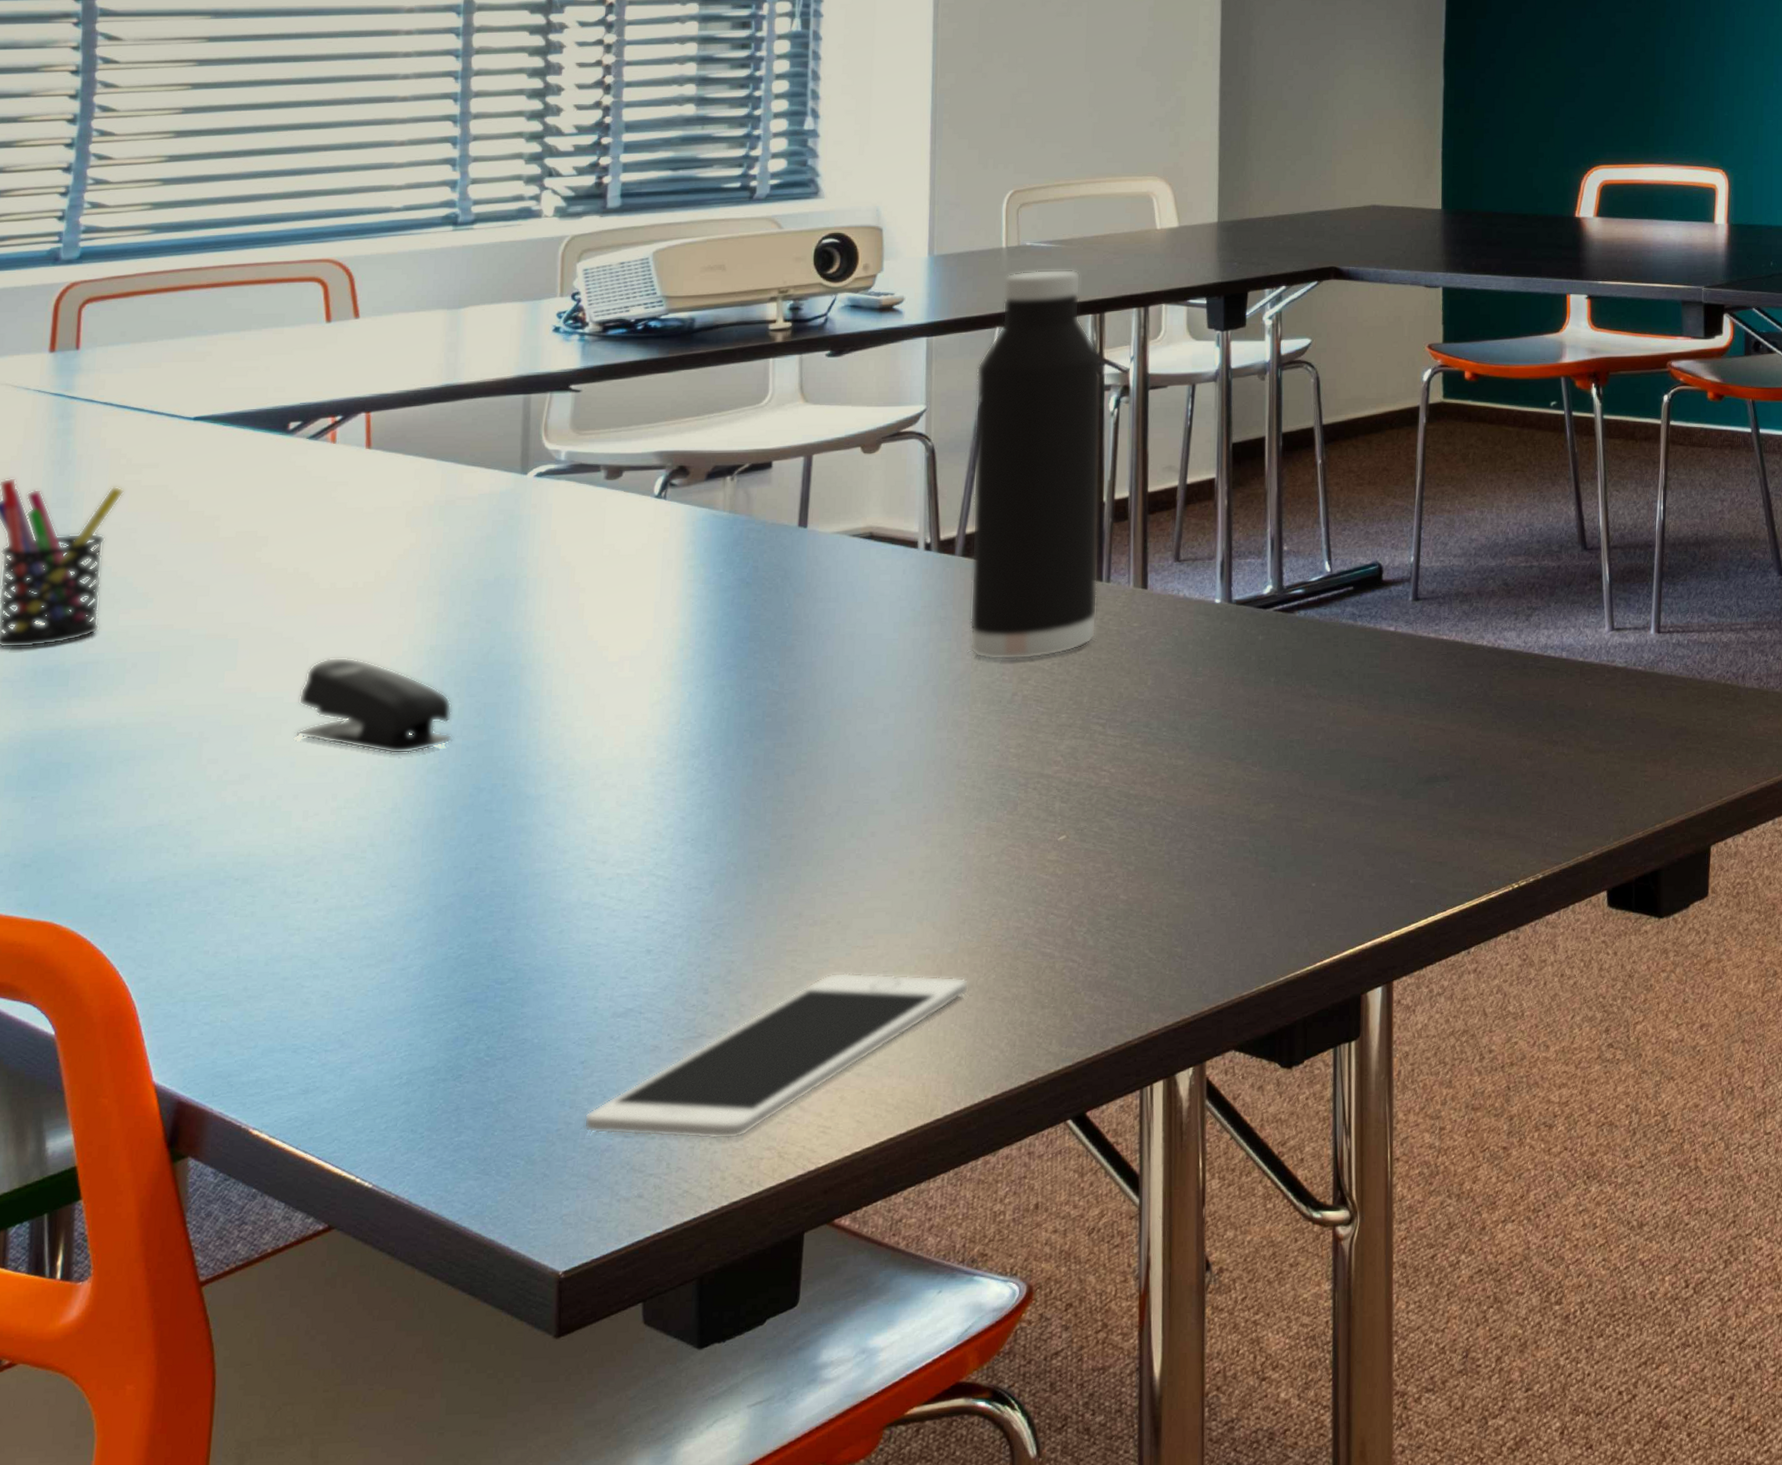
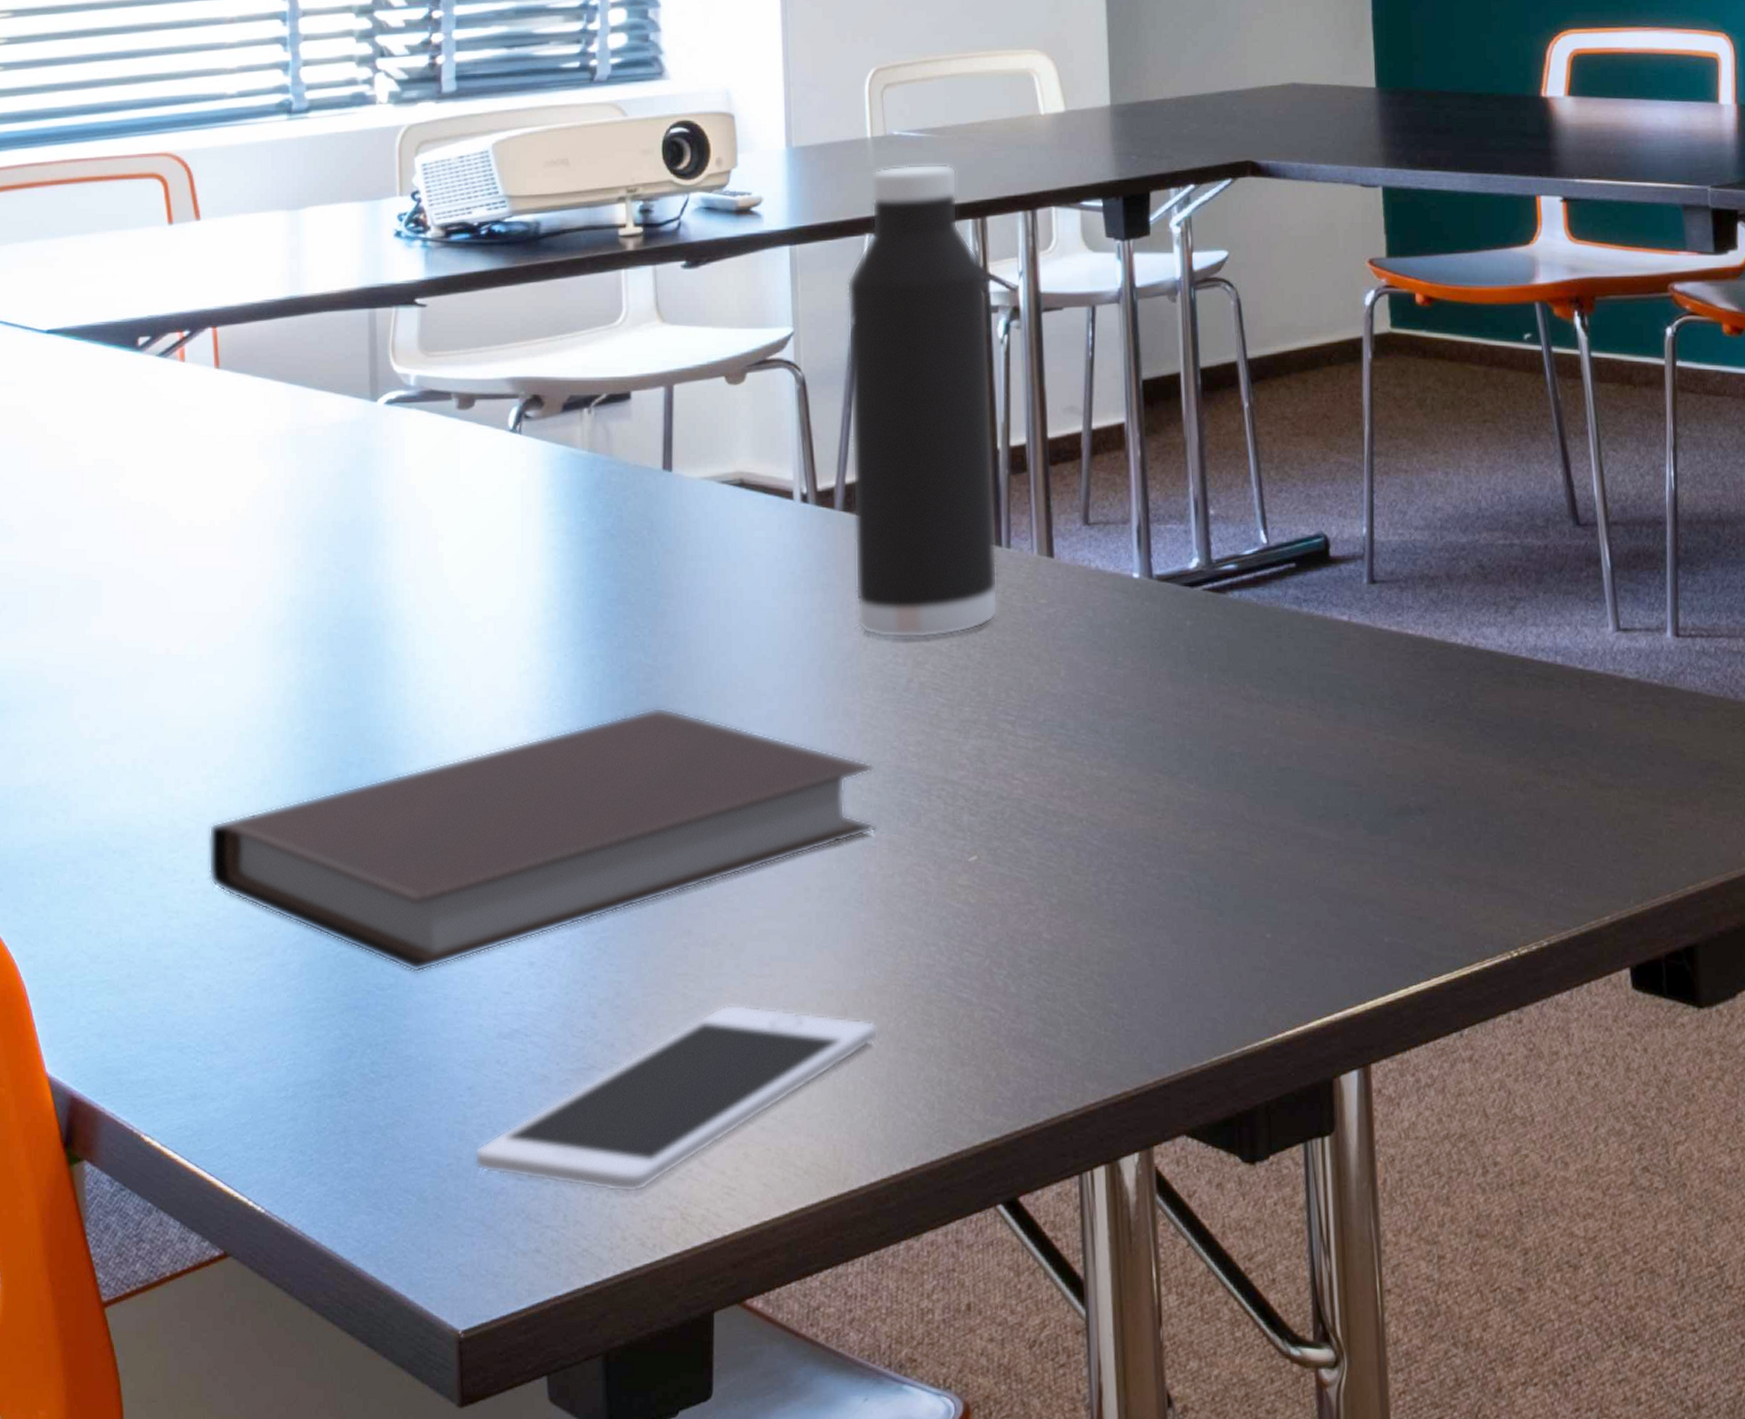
stapler: present [296,657,453,755] -> none [163,605,318,719]
notebook: none [333,727,978,967] -> present [208,707,876,973]

